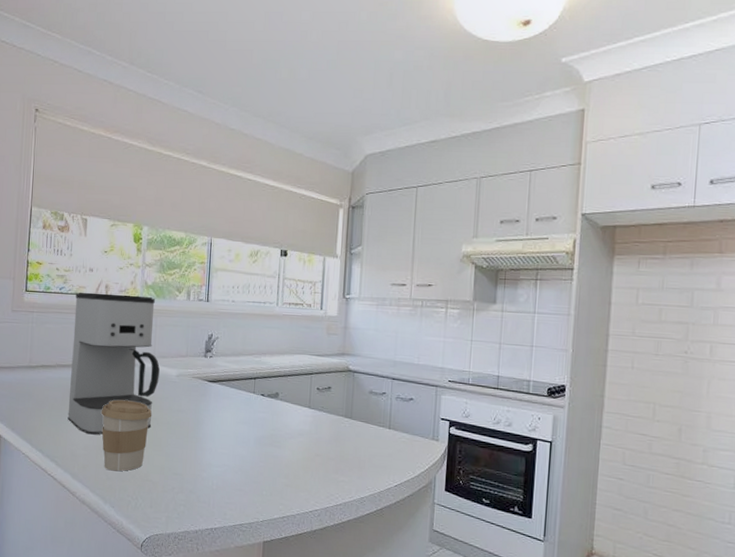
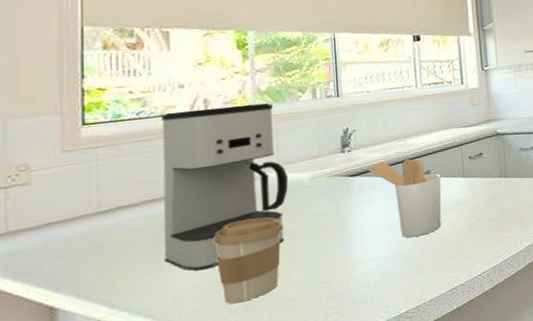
utensil holder: none [224,374,288,456] -> present [367,159,442,238]

